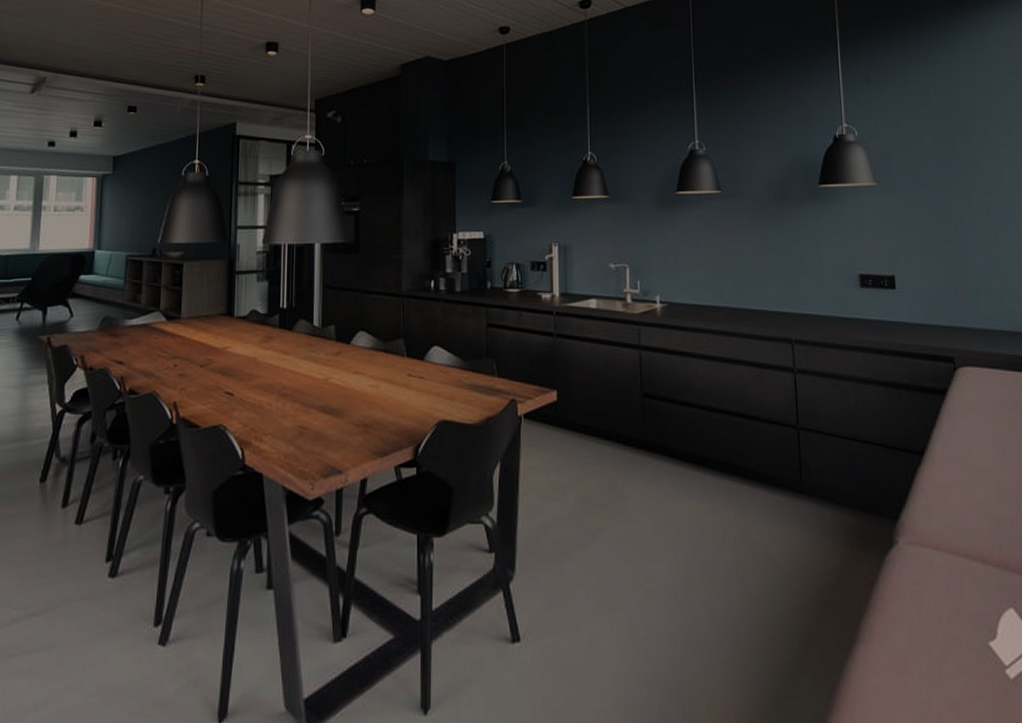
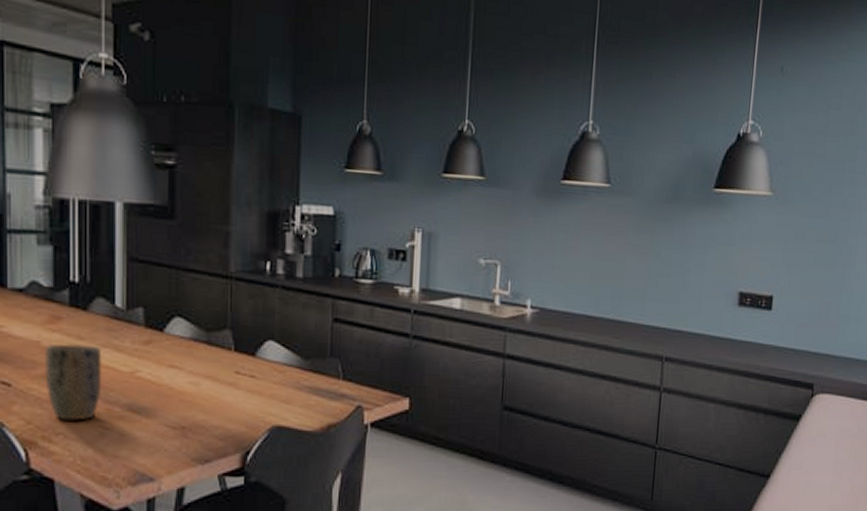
plant pot: none [259,358,303,422] -> present [45,343,102,421]

